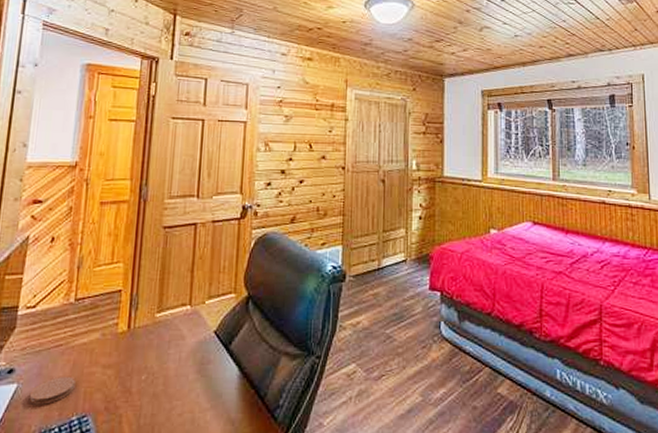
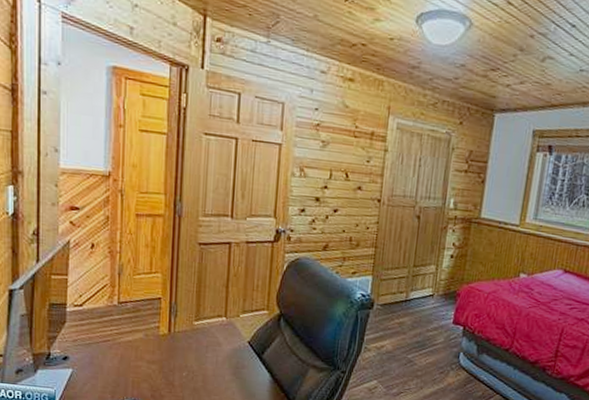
coaster: present [29,376,76,405] -> none [84,366,124,388]

